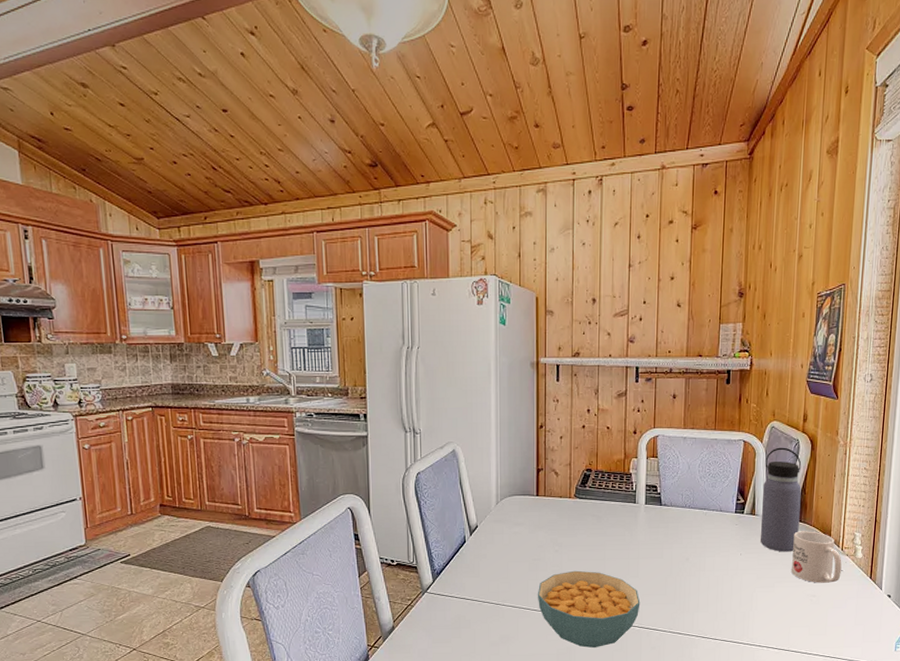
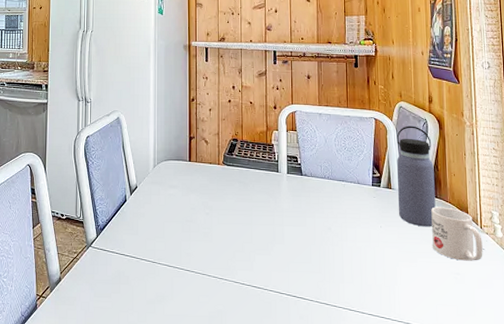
cereal bowl: present [537,570,641,648] -> none [190,233,287,313]

